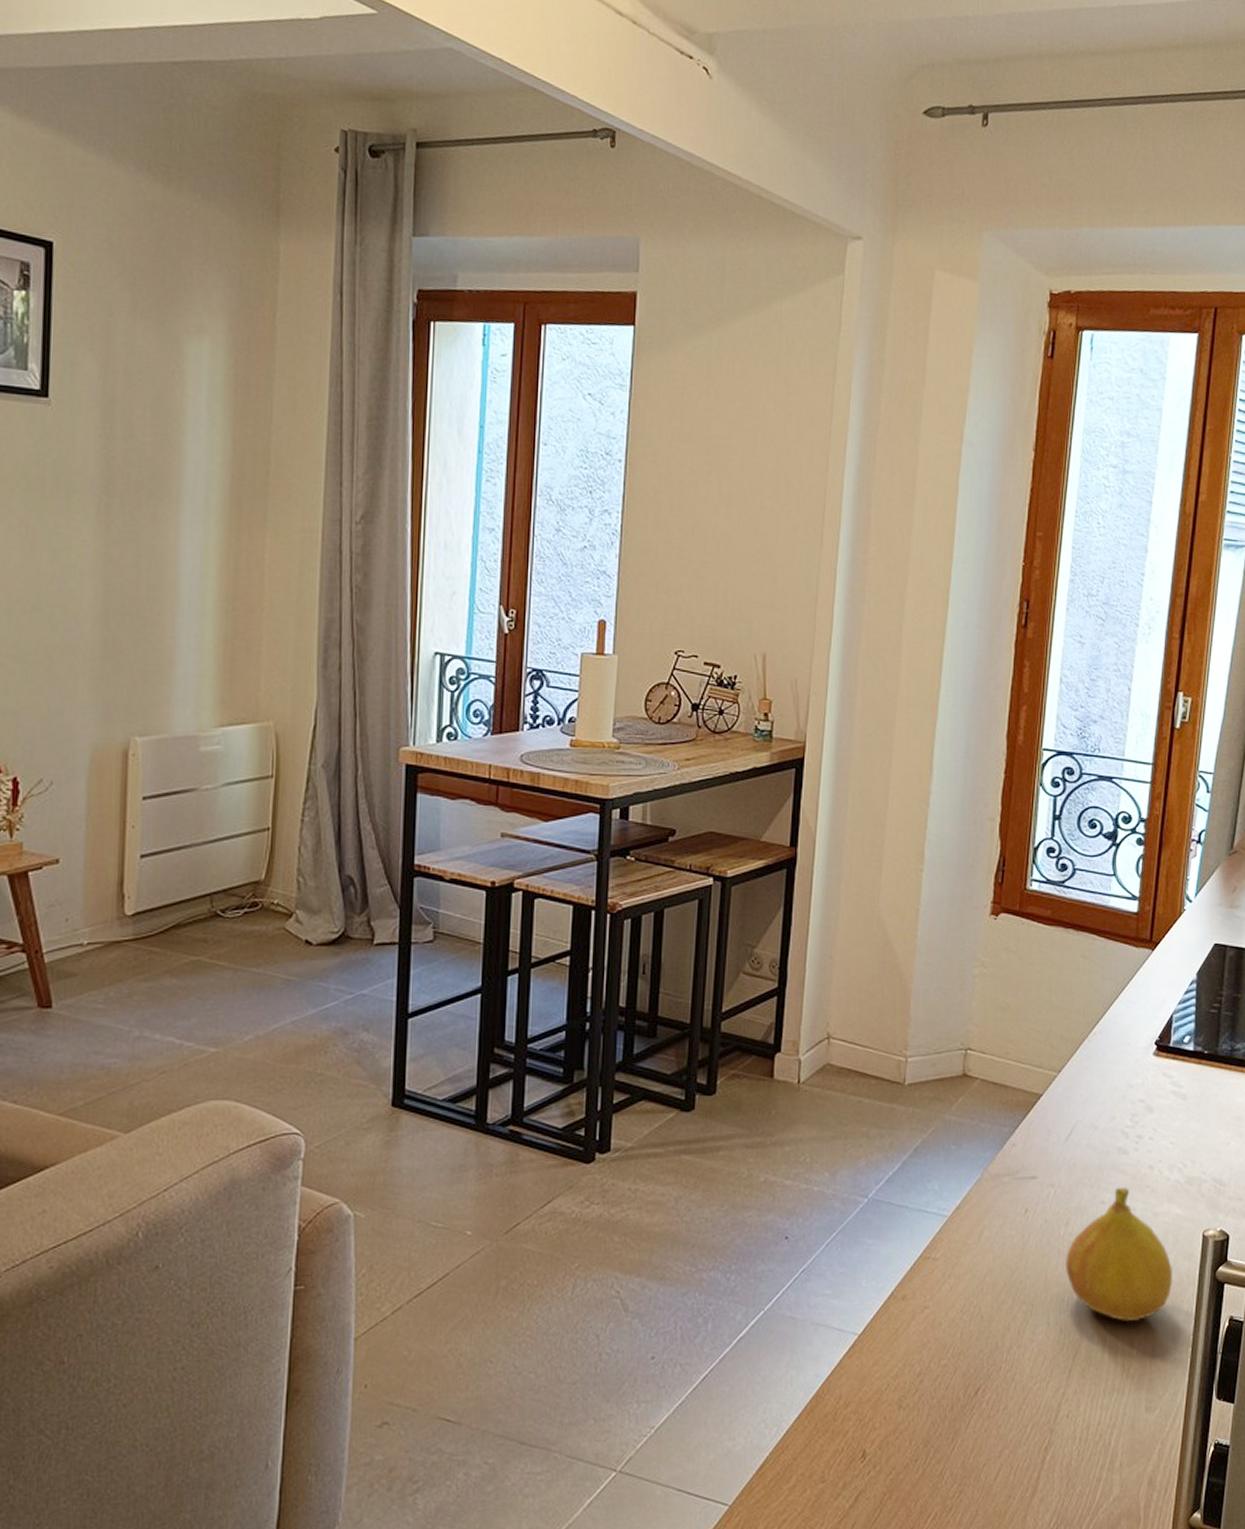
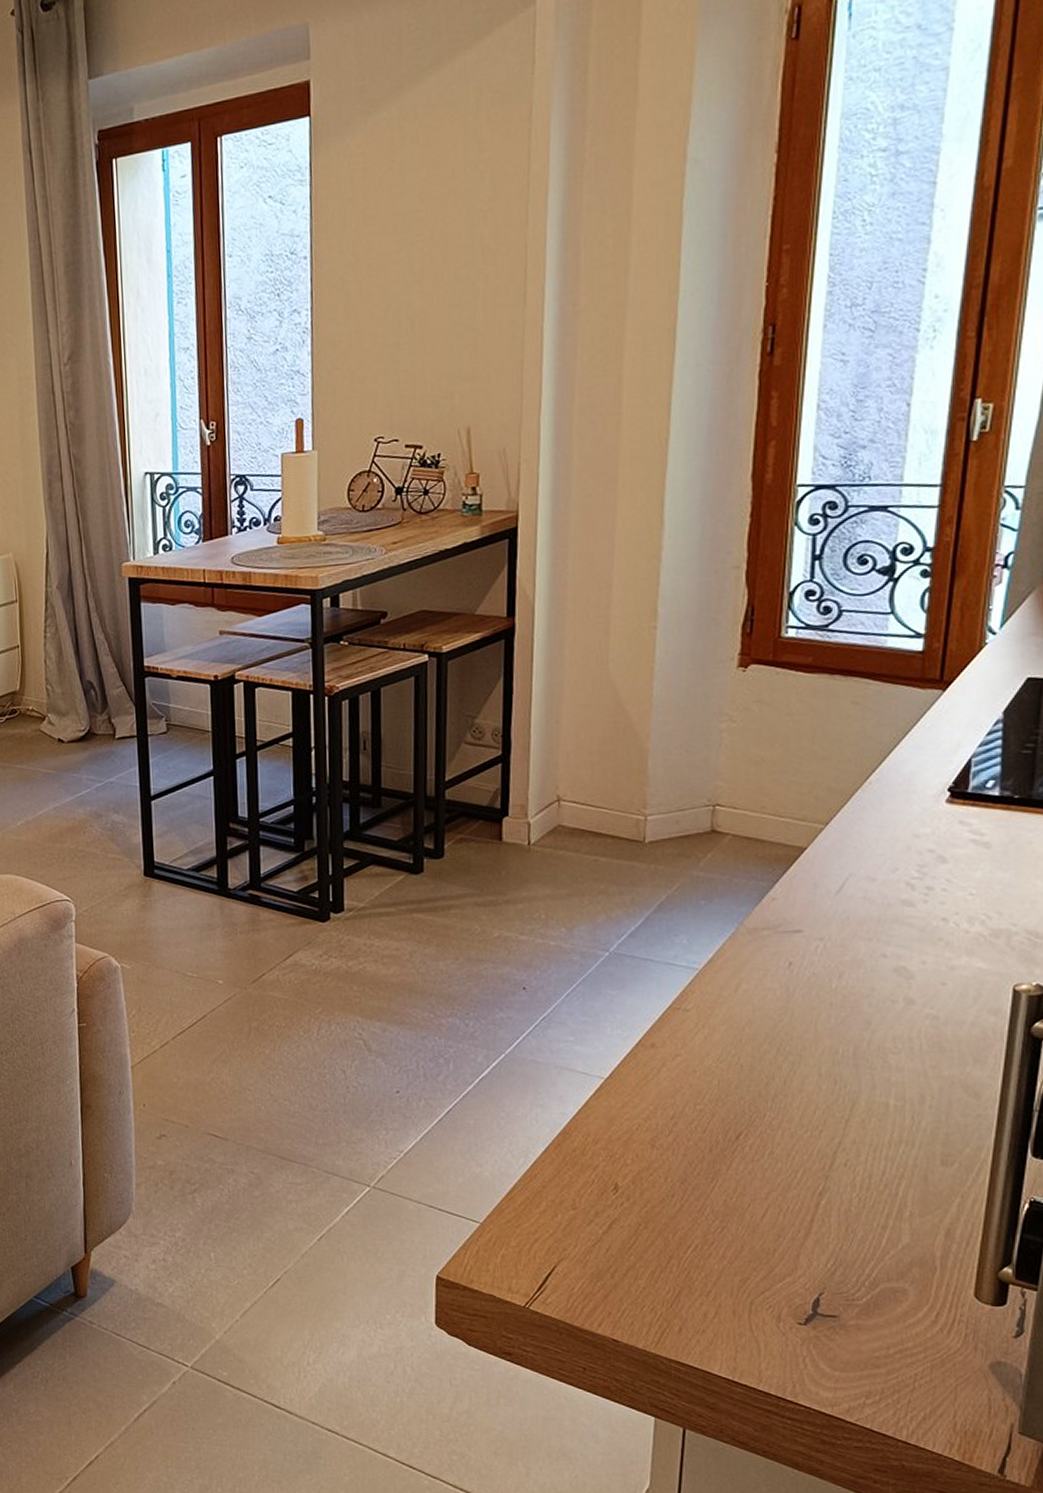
fruit: present [1066,1186,1173,1322] -> none [839,939,975,1076]

